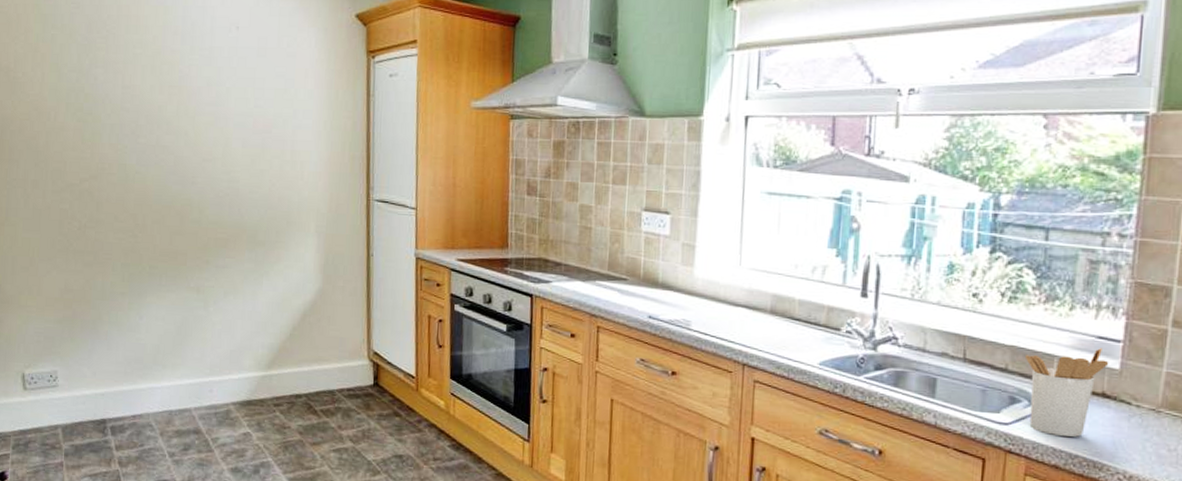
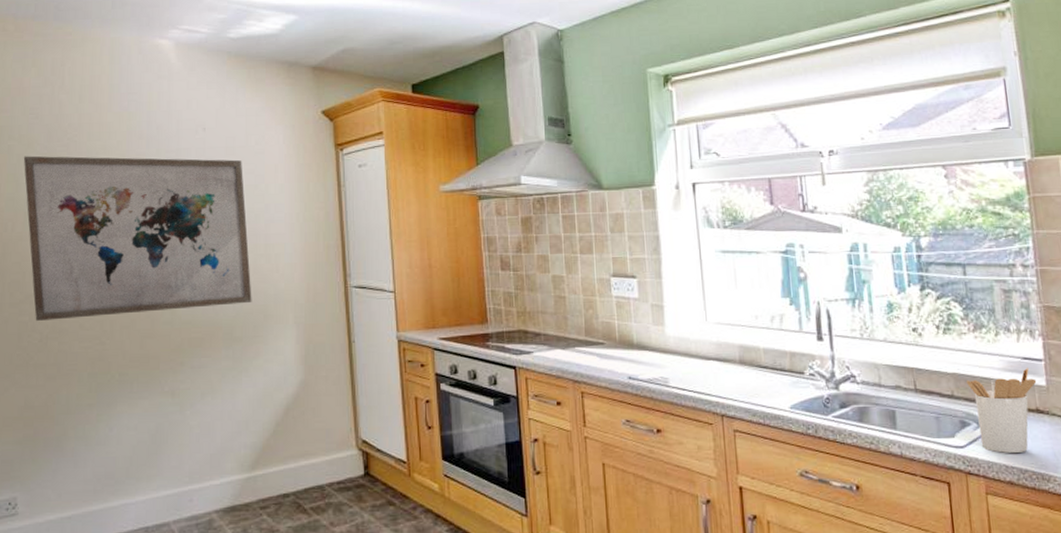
wall art: none [65,46,277,210] -> present [23,155,252,321]

